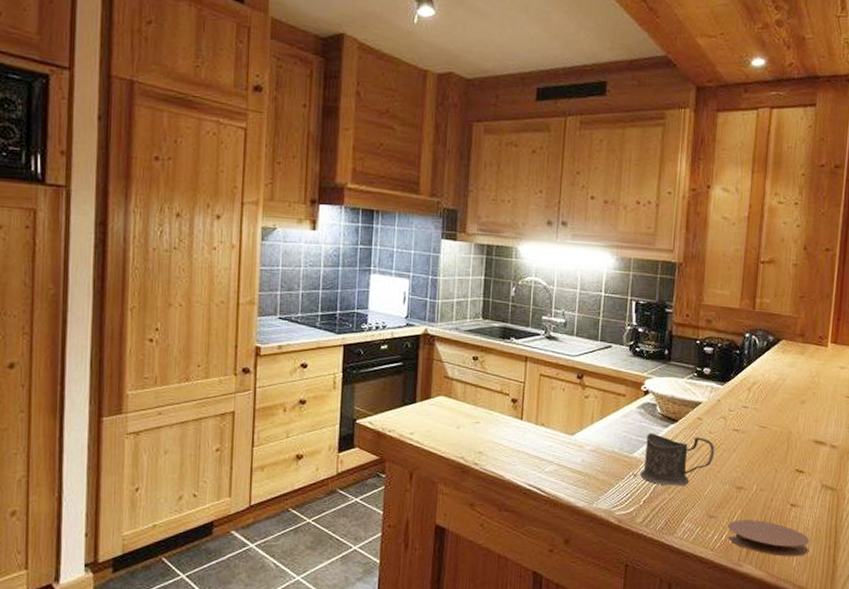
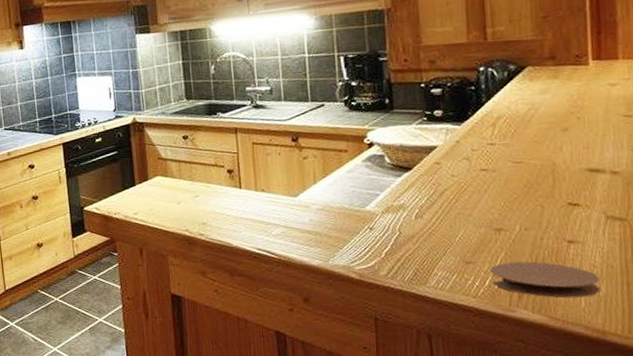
mug: present [639,433,715,486] -> none [376,182,462,236]

